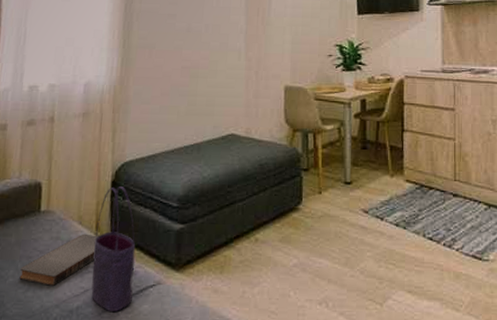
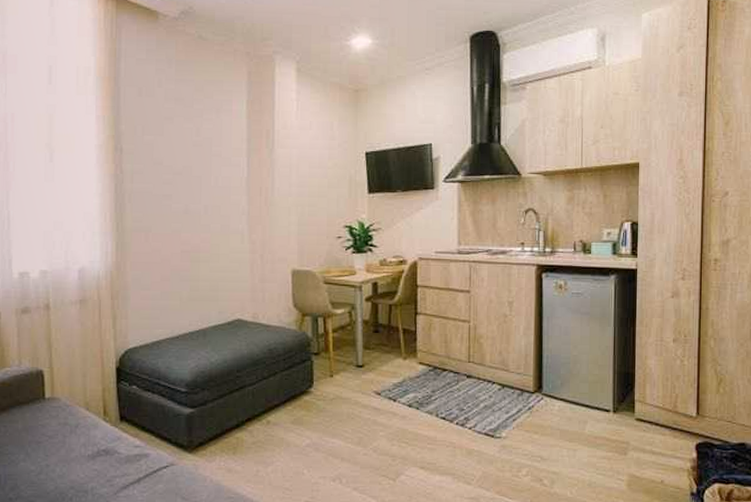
book: present [19,233,98,286] -> none [30,419,107,469]
tote bag: present [91,186,136,313] -> none [103,373,146,492]

